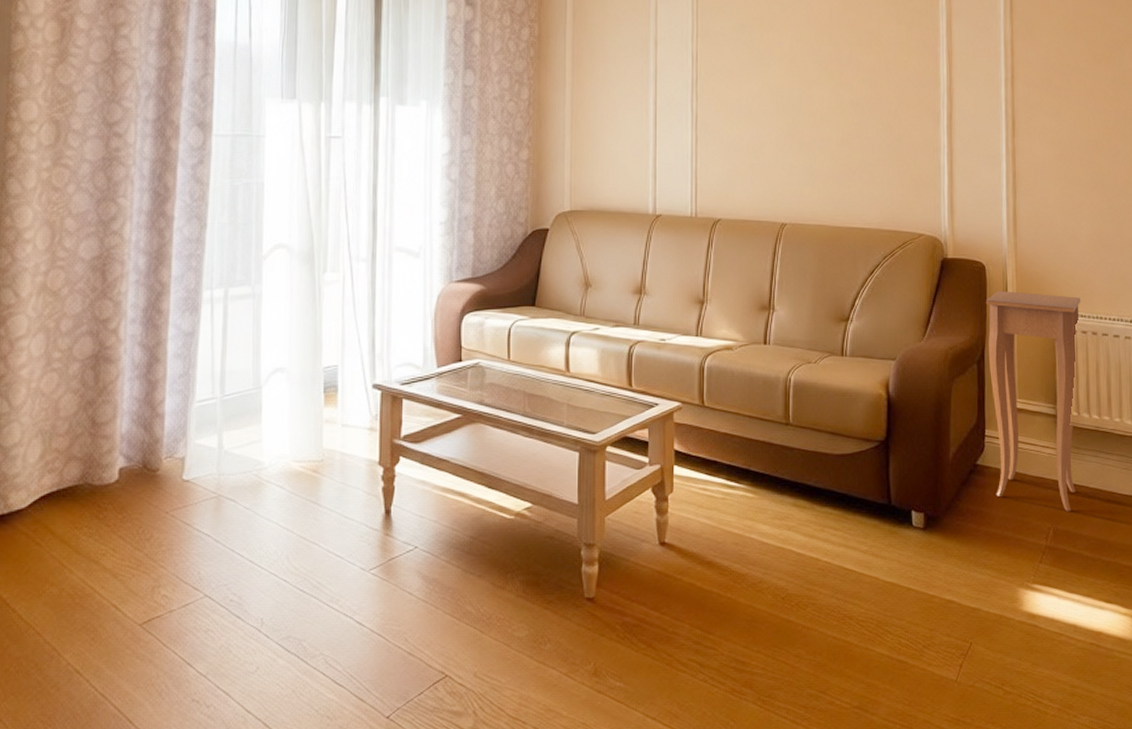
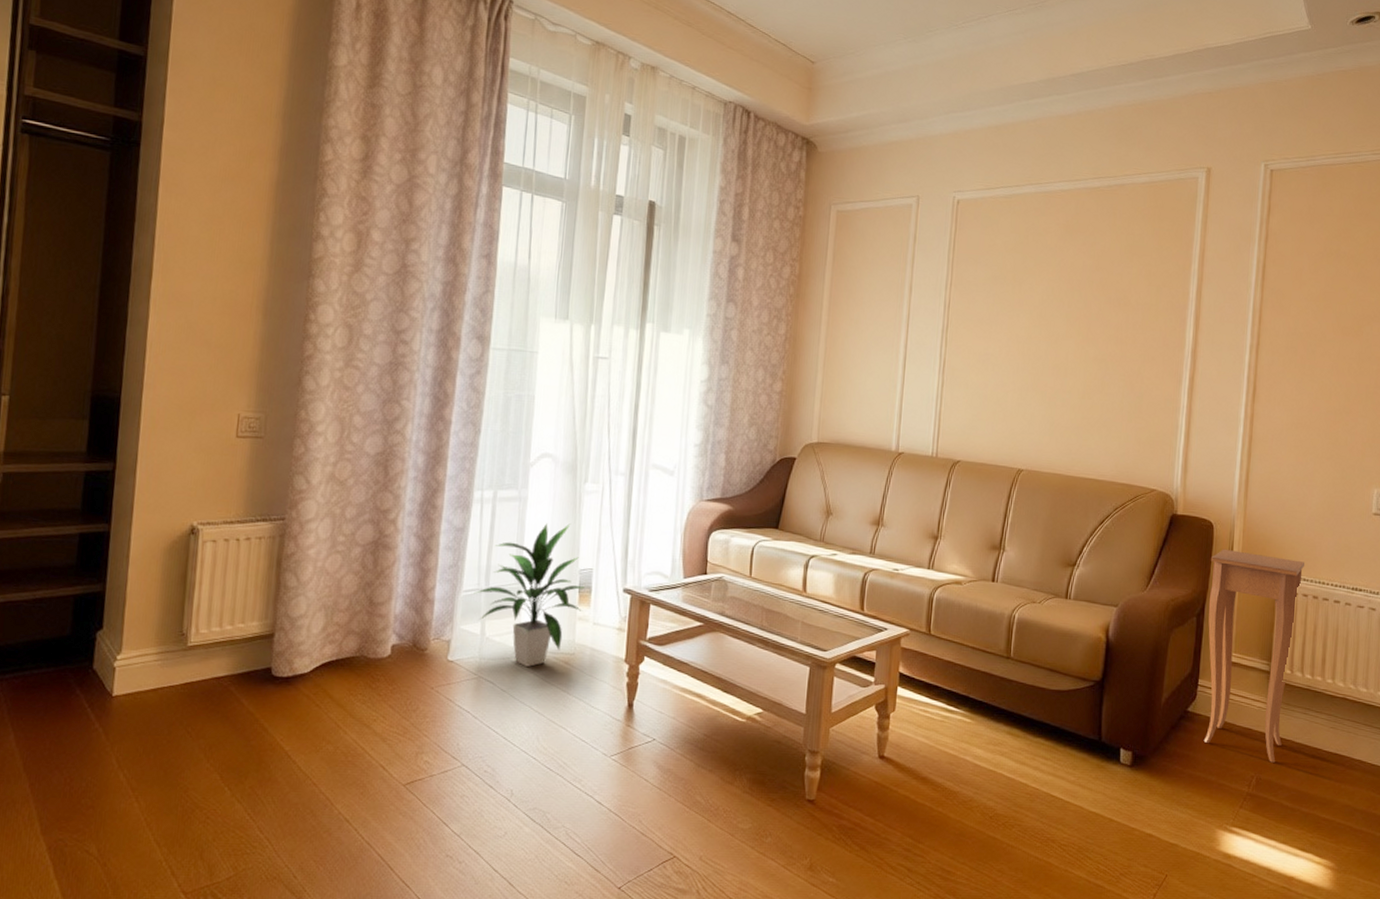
indoor plant: none [208,318,330,479] -> present [474,523,584,667]

